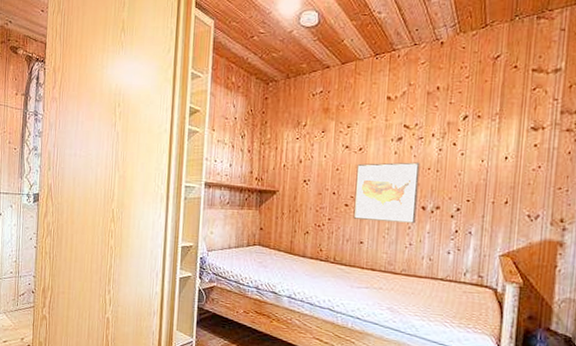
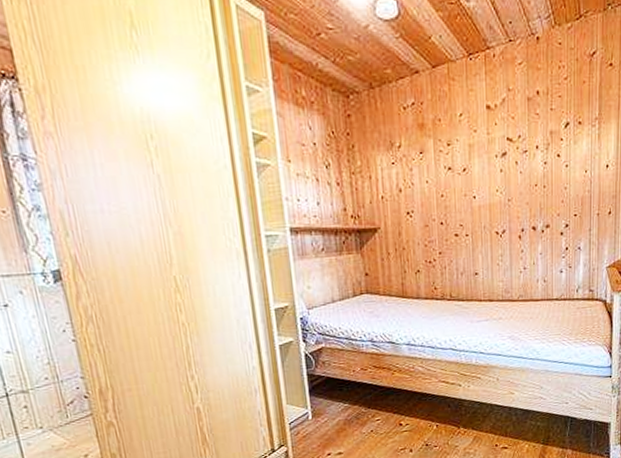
wall art: present [353,162,420,224] -> none [463,179,528,249]

